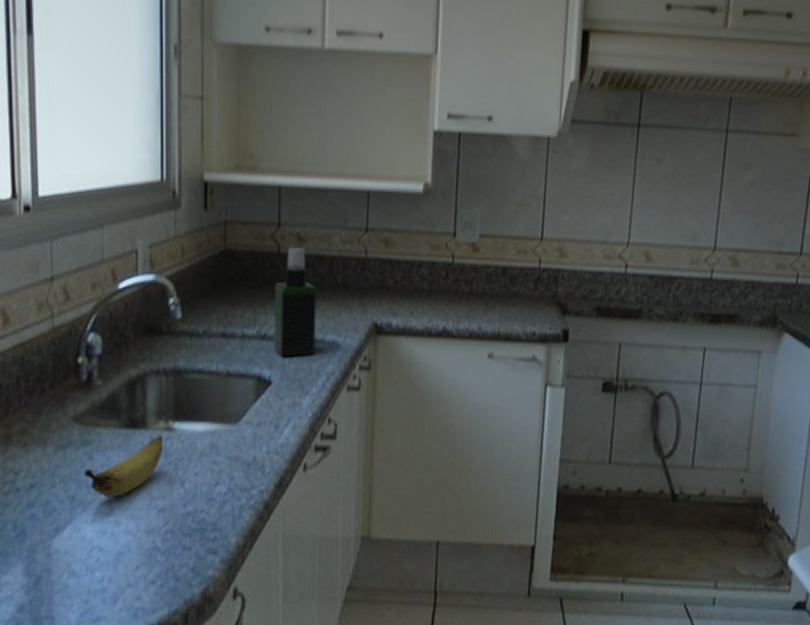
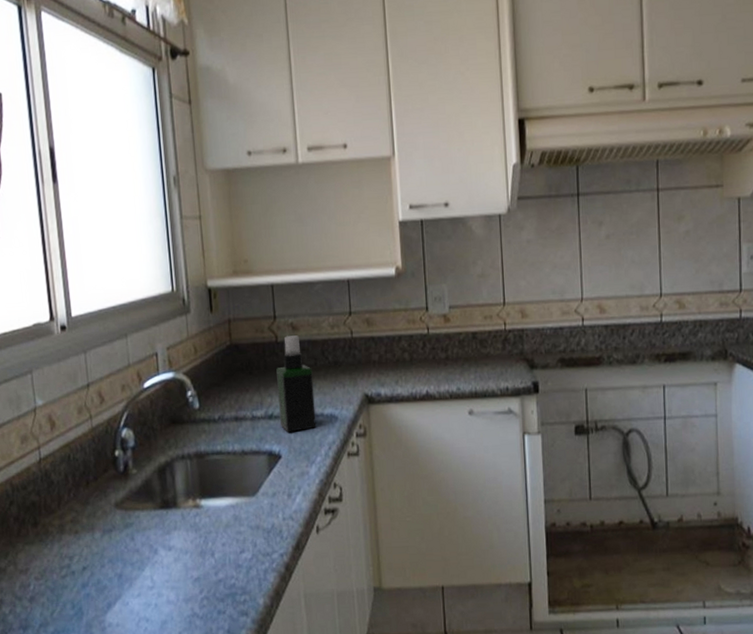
banana: present [84,435,164,497] -> none [128,512,194,572]

